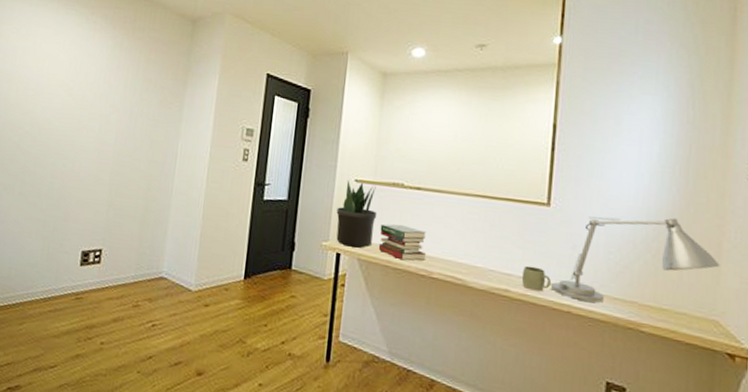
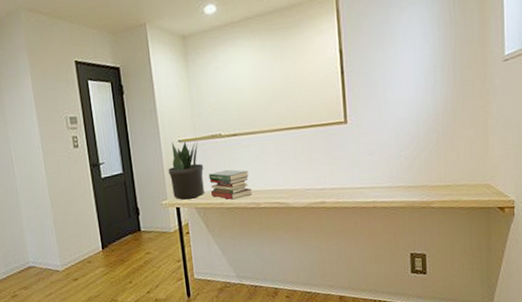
mug: present [521,265,551,292] -> none [333,177,357,198]
desk lamp: present [550,216,720,303] -> none [357,108,487,196]

